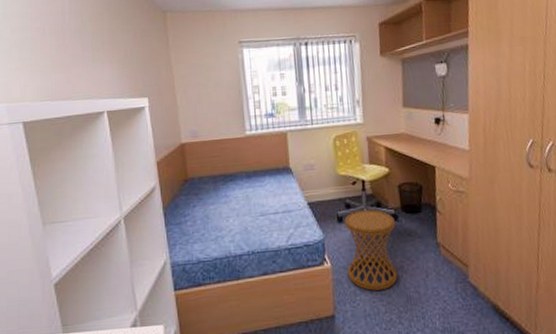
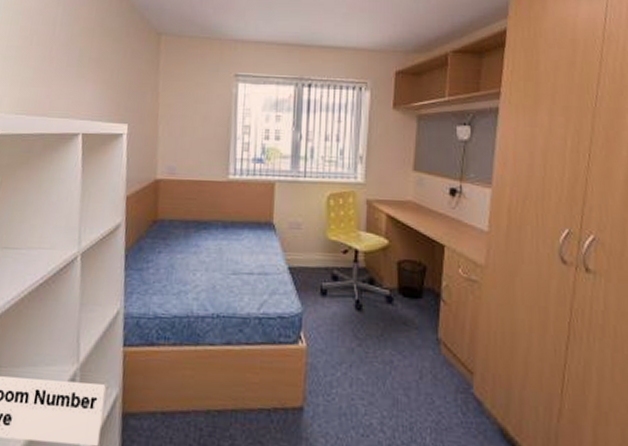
side table: present [344,209,398,291] -> none [325,284,390,386]

